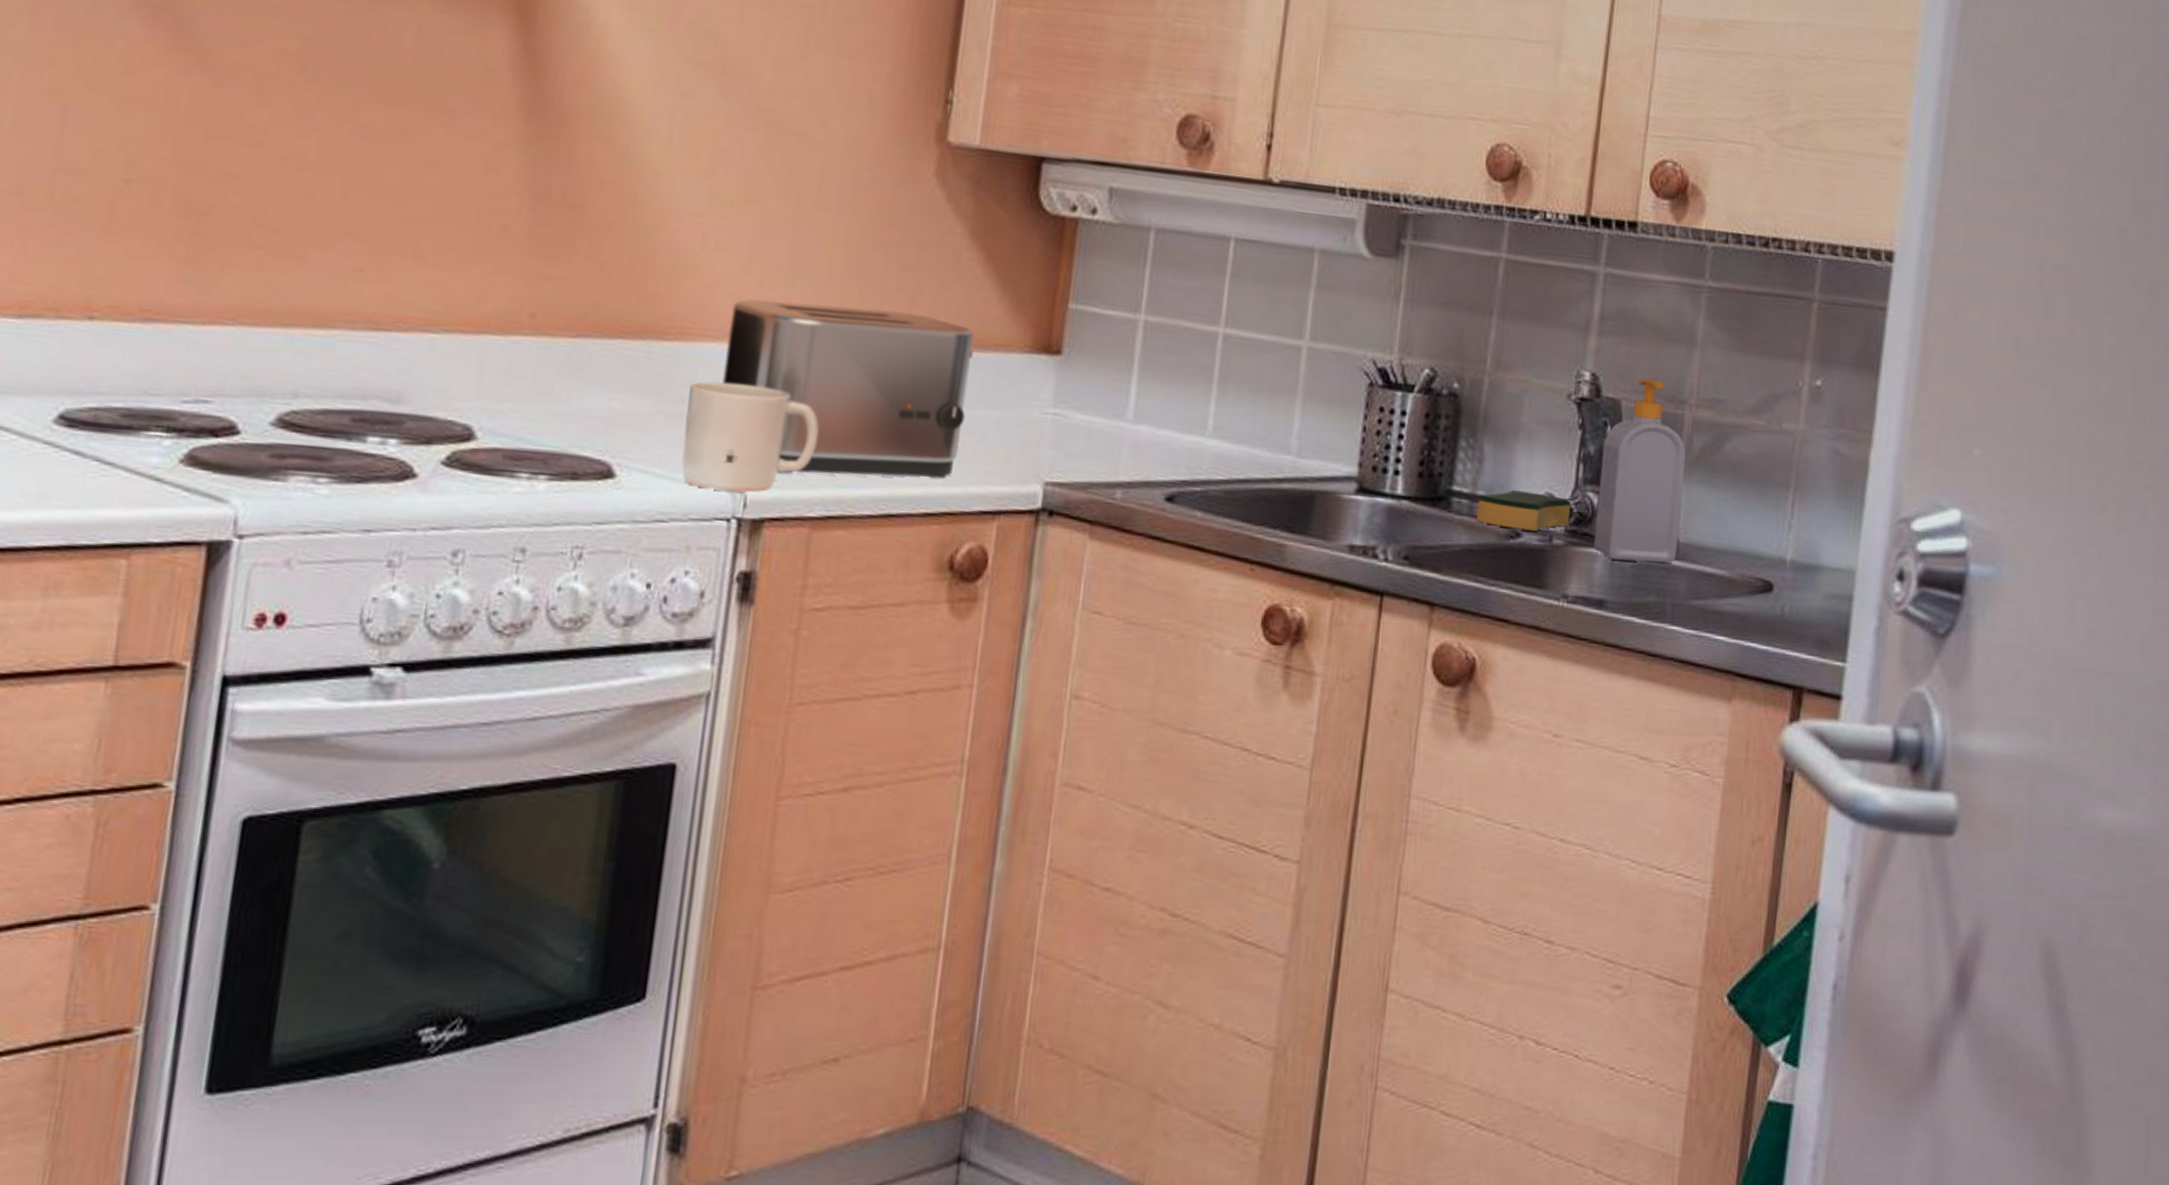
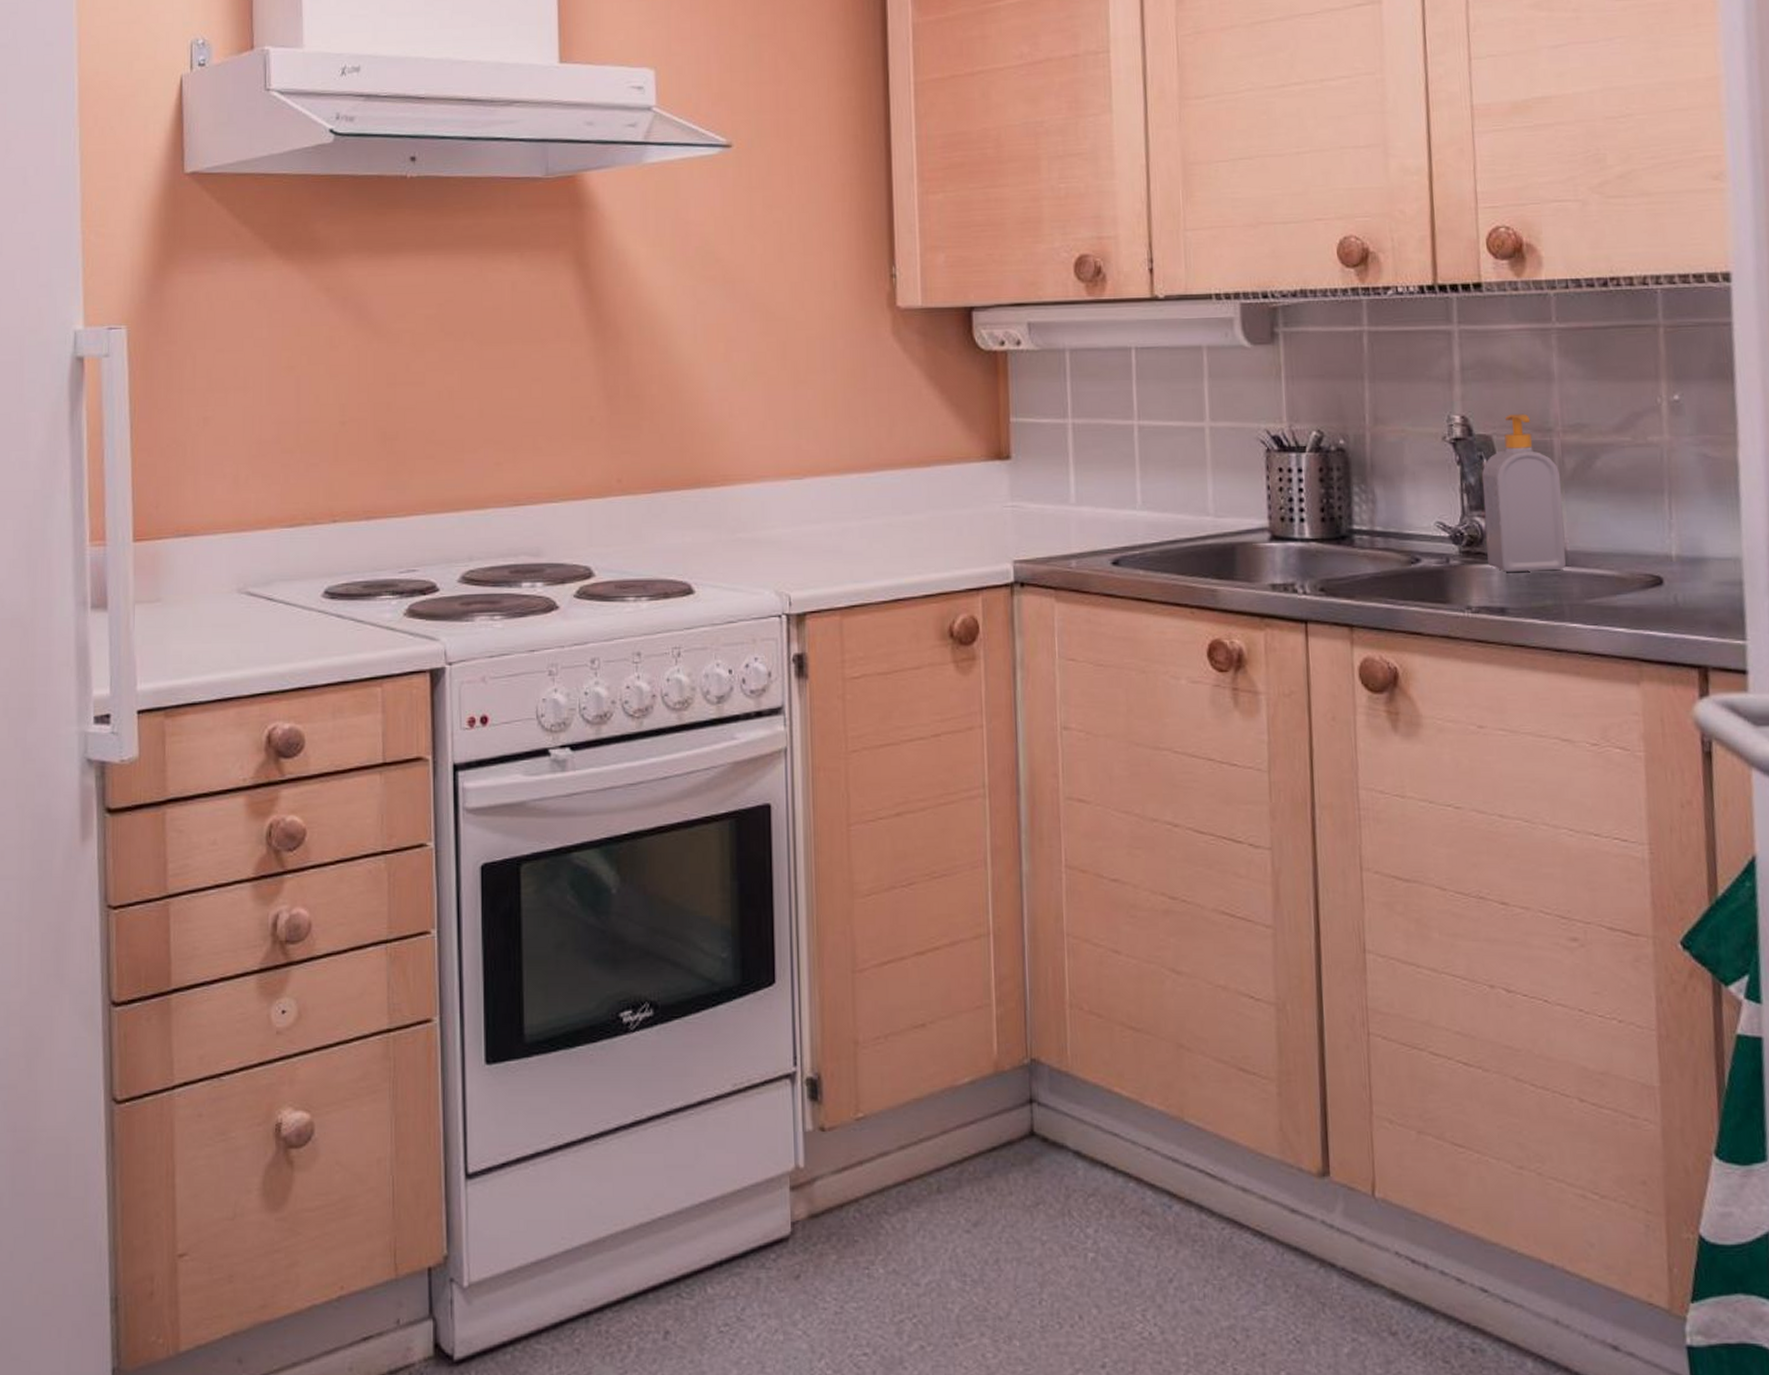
mug: present [681,381,819,493] -> none [737,512,836,595]
toaster: present [722,299,974,480] -> none [758,442,944,577]
sponge: present [1477,490,1571,531] -> none [1377,523,1462,556]

